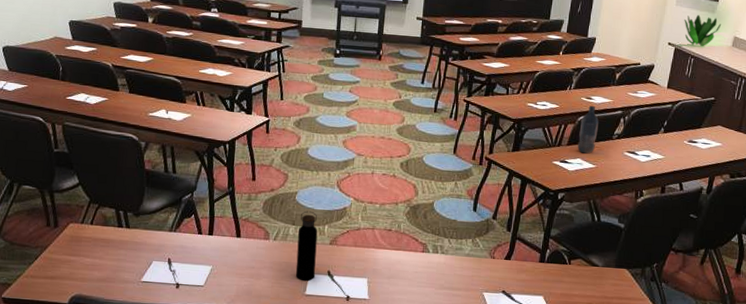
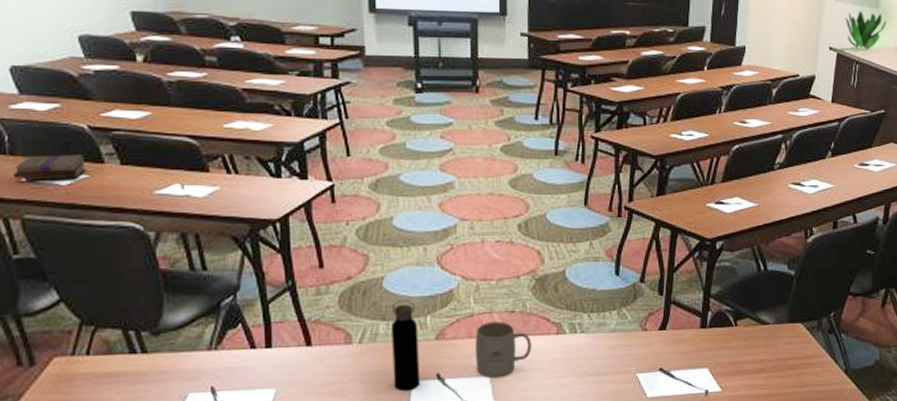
books: none [62,82,107,101] -> present [14,154,86,182]
mug: none [358,236,402,281] -> present [474,321,532,379]
water bottle: present [577,105,600,154] -> none [734,130,758,190]

